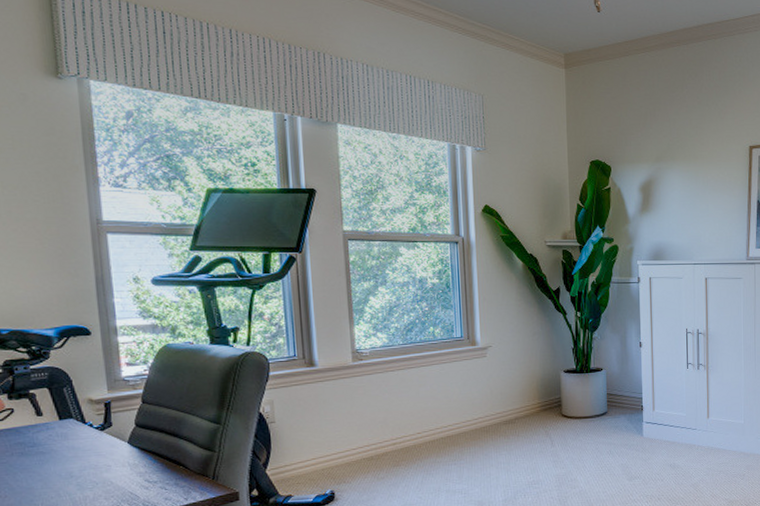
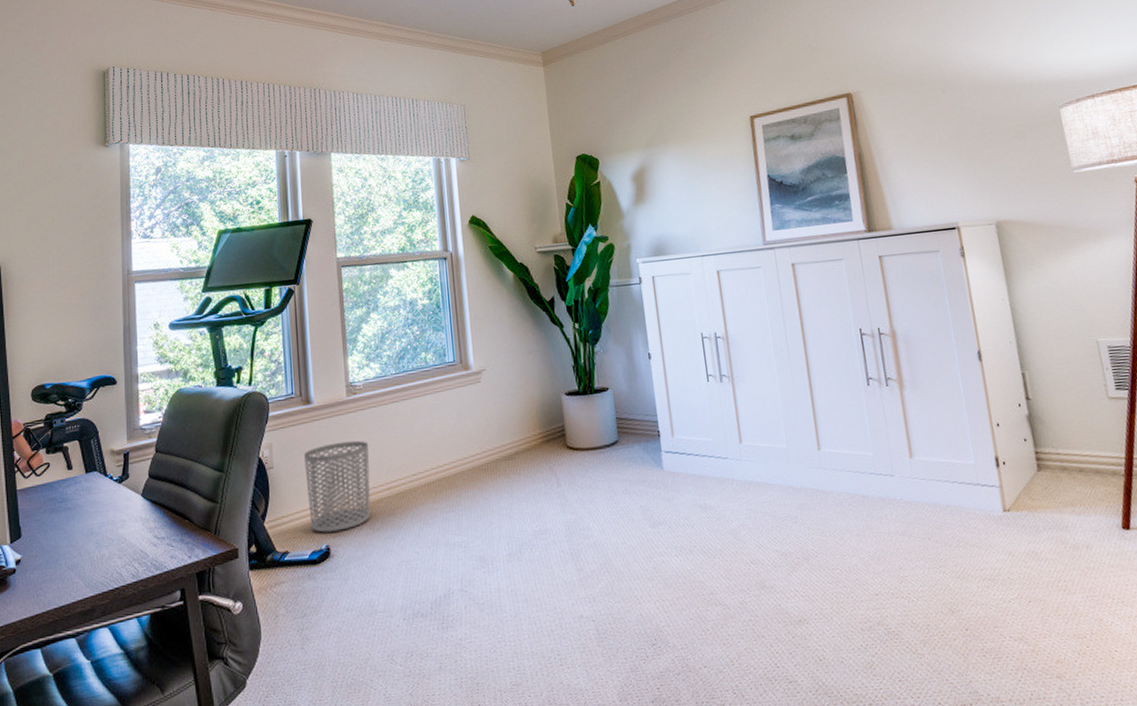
waste bin: none [308,401,376,480] -> present [304,440,371,533]

